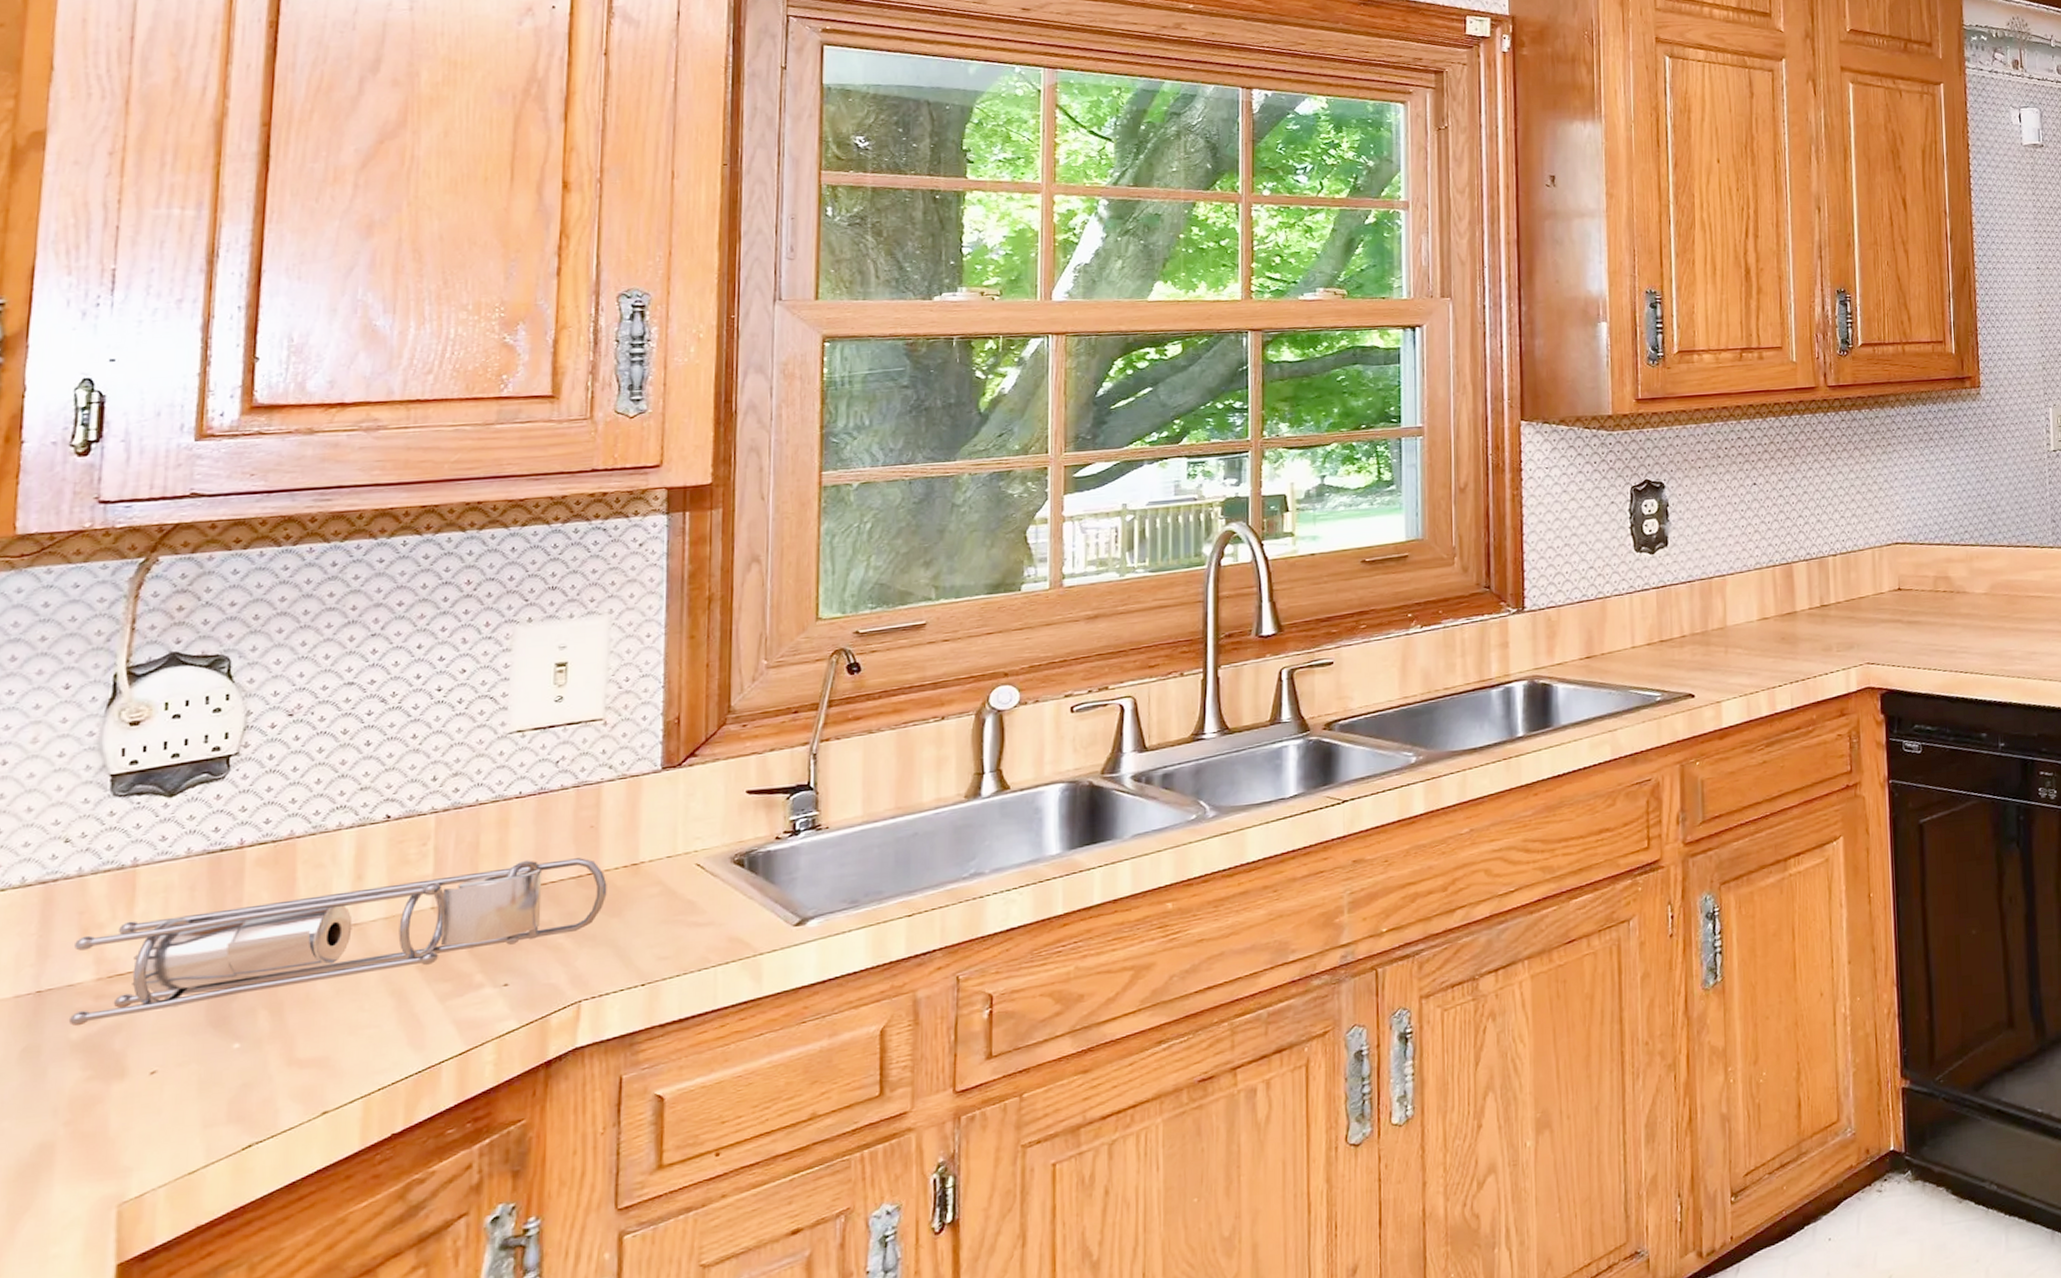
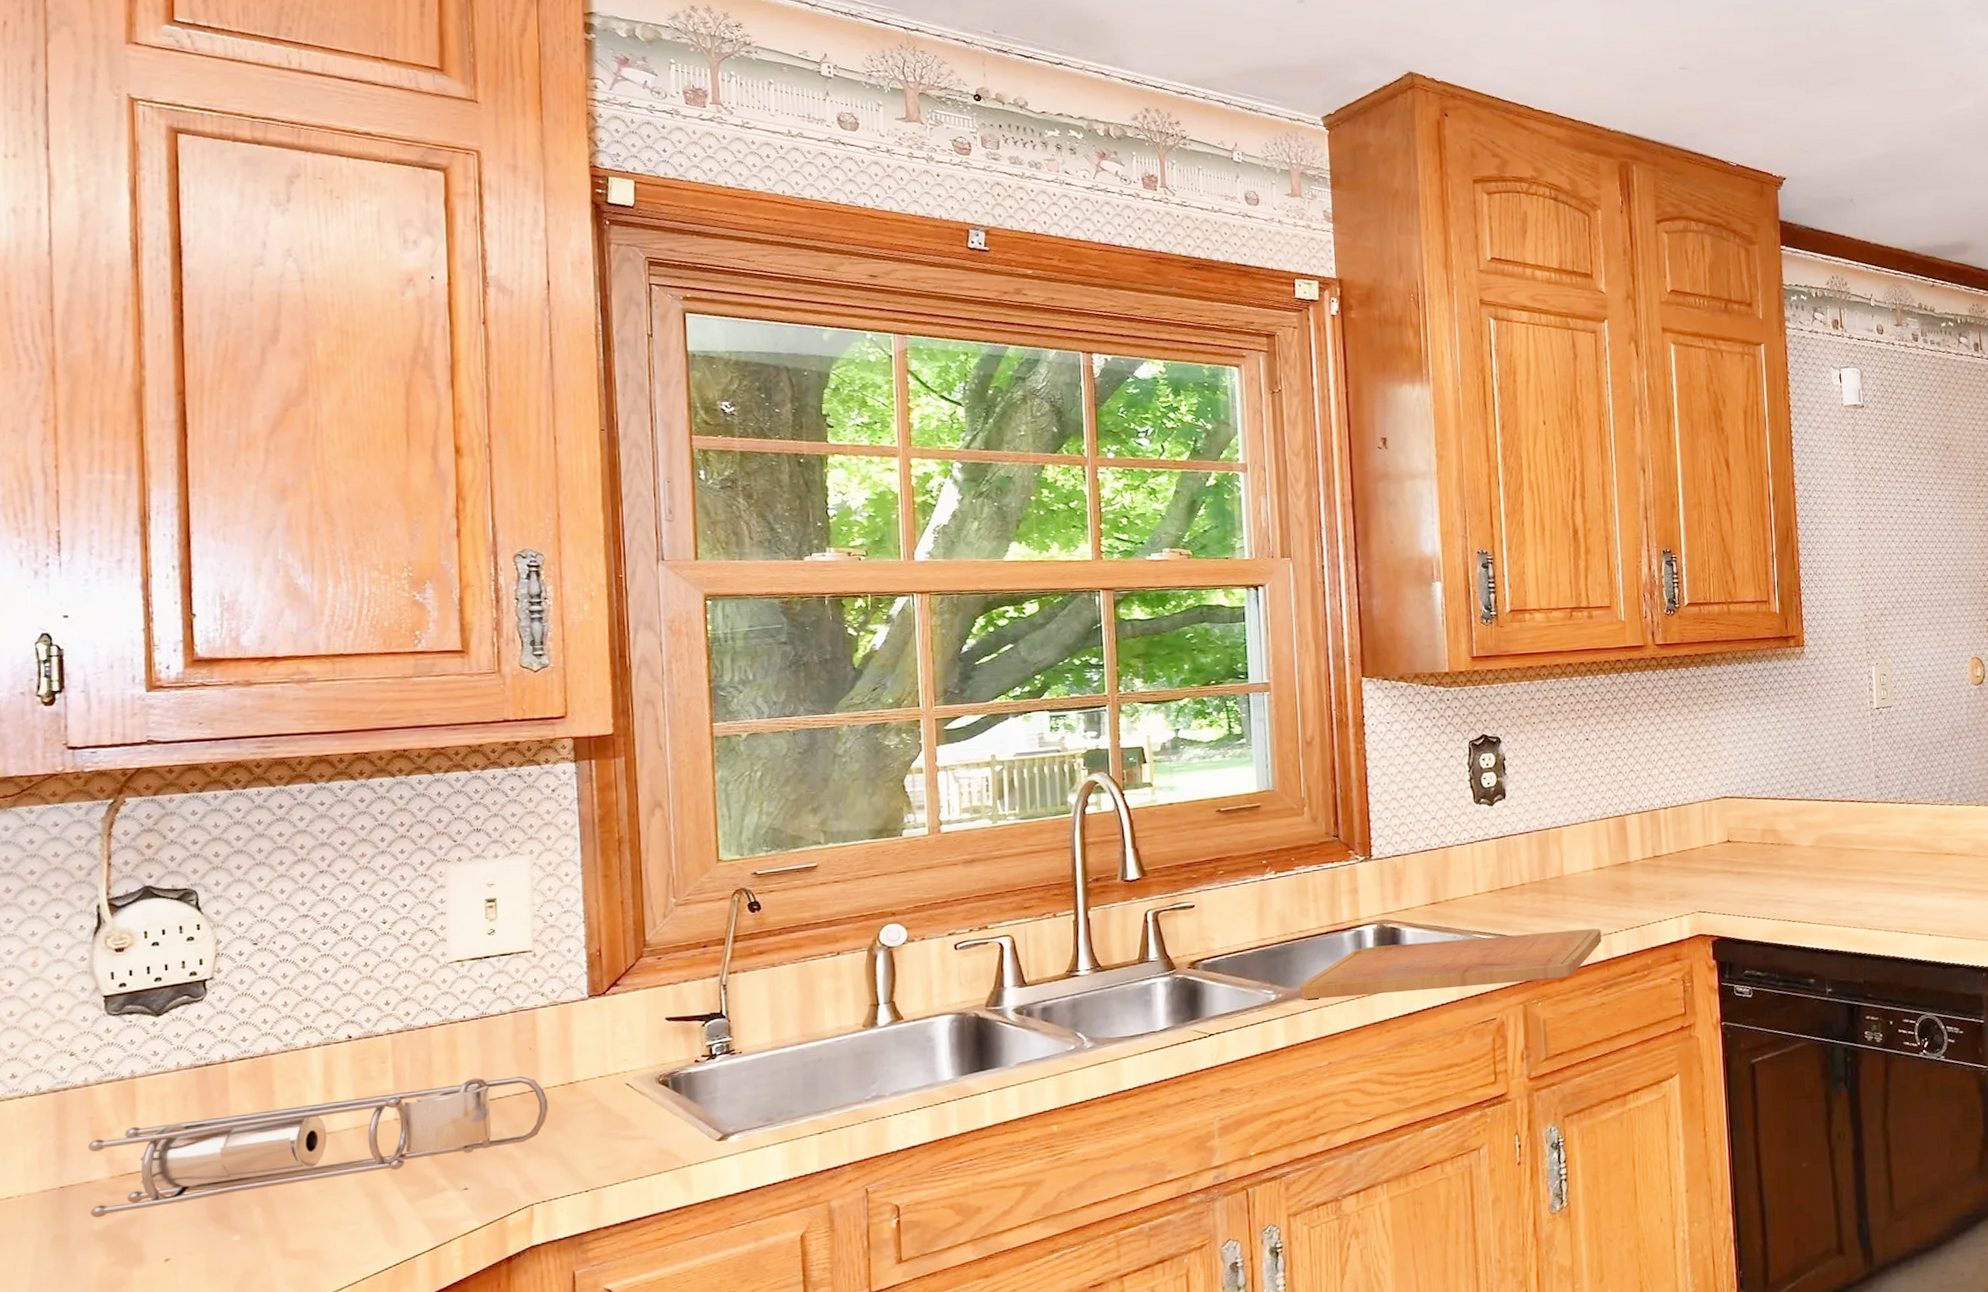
cutting board: none [1442,682,1765,763] -> present [1299,928,1602,1001]

